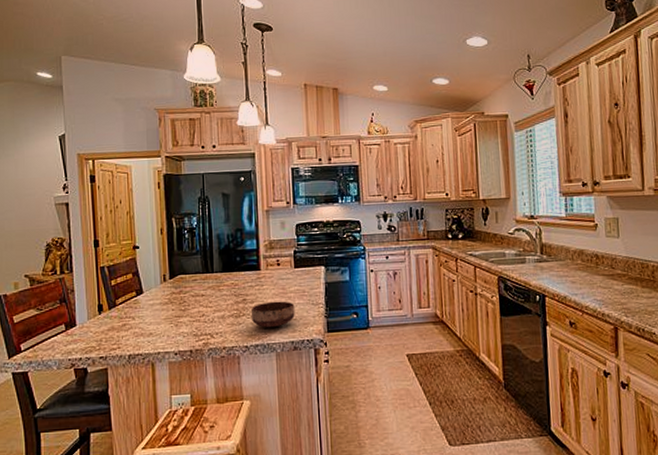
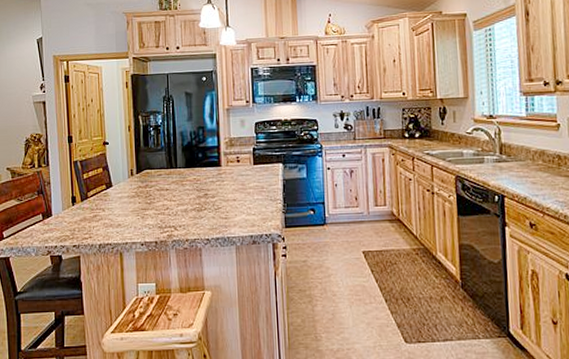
bowl: present [251,301,295,328] -> none [212,196,254,222]

